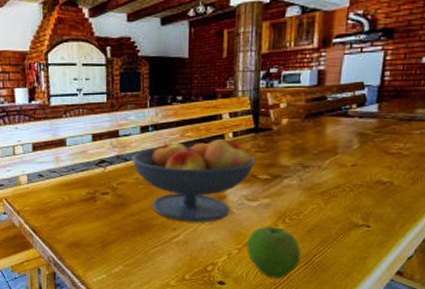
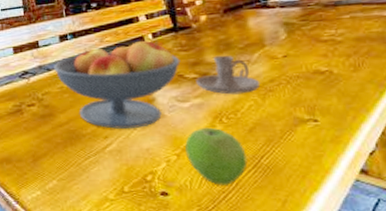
candle holder: none [267,159,327,197] -> present [196,55,261,95]

